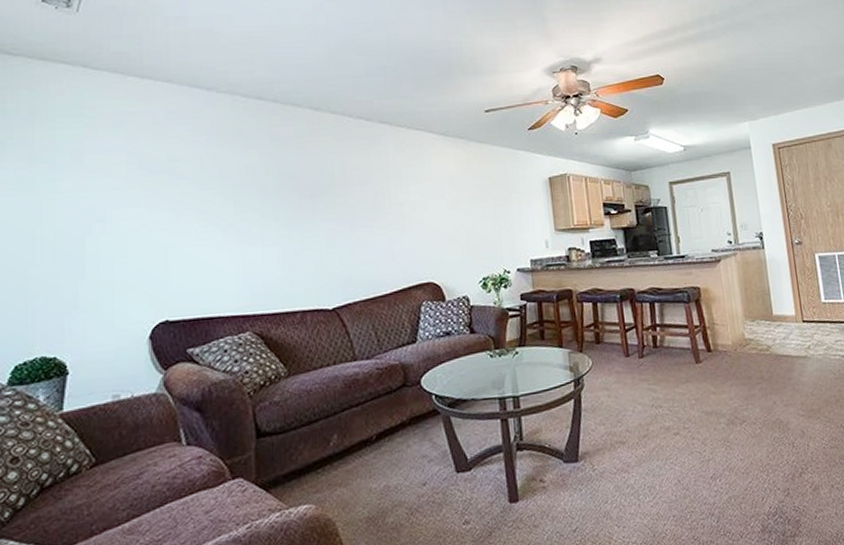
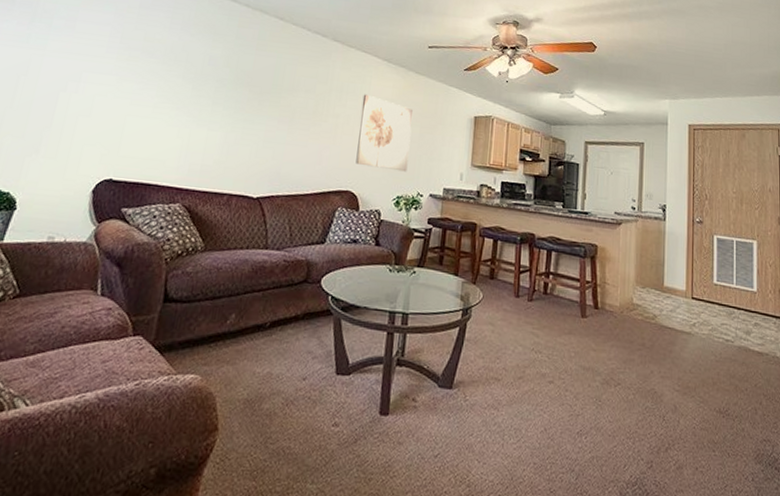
wall art: none [425,175,488,253] -> present [356,94,414,172]

